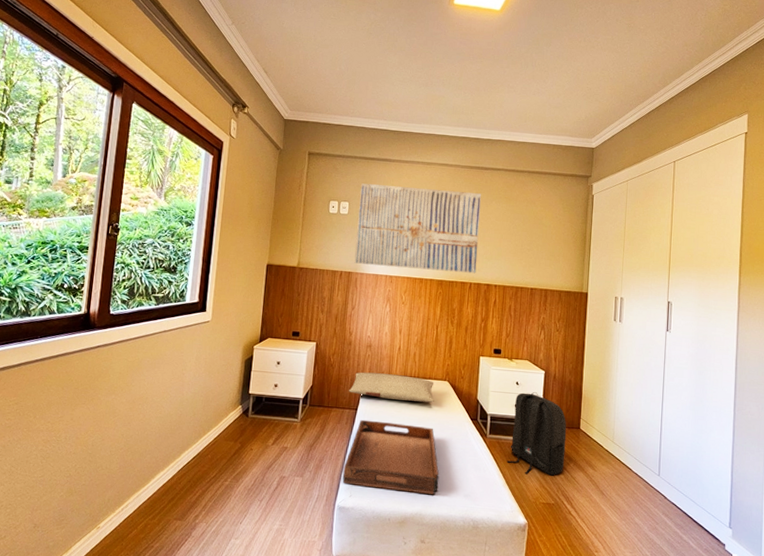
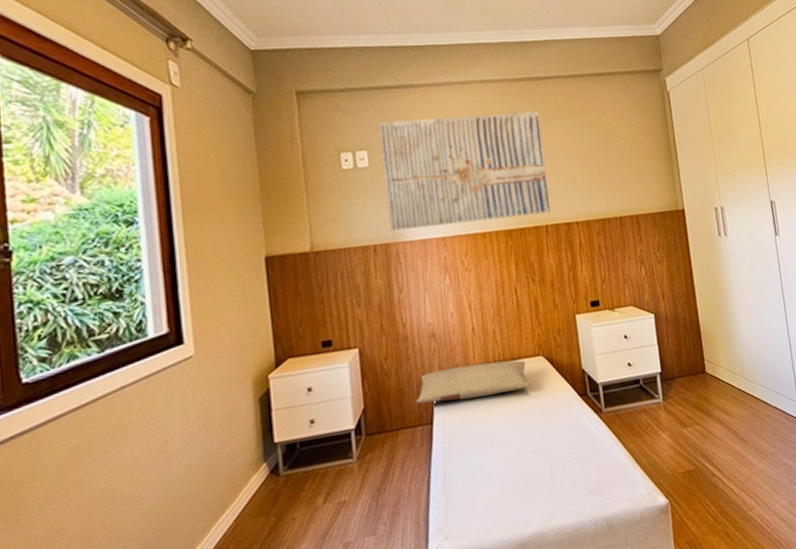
serving tray: present [342,419,440,495] -> none [429,419,557,526]
backpack: present [506,392,567,476] -> none [627,342,697,445]

